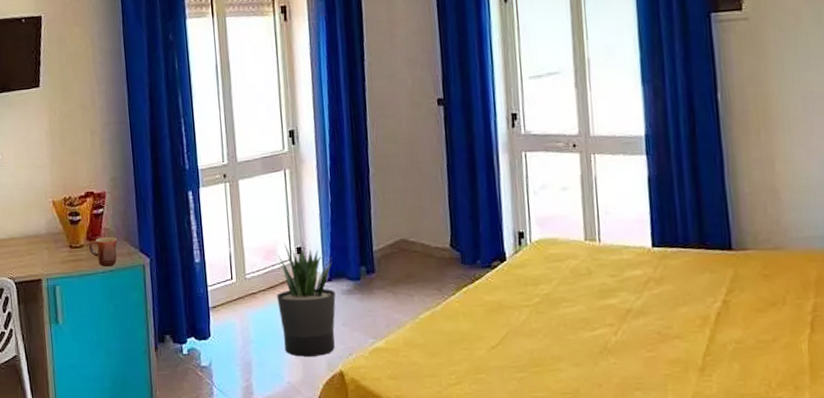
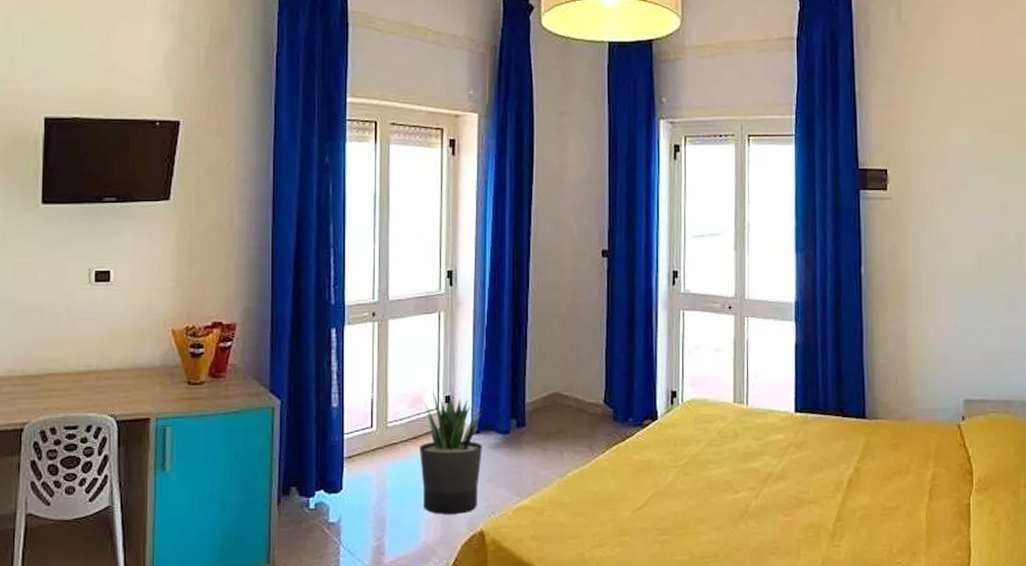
mug: present [88,237,118,267] -> none [210,374,246,407]

